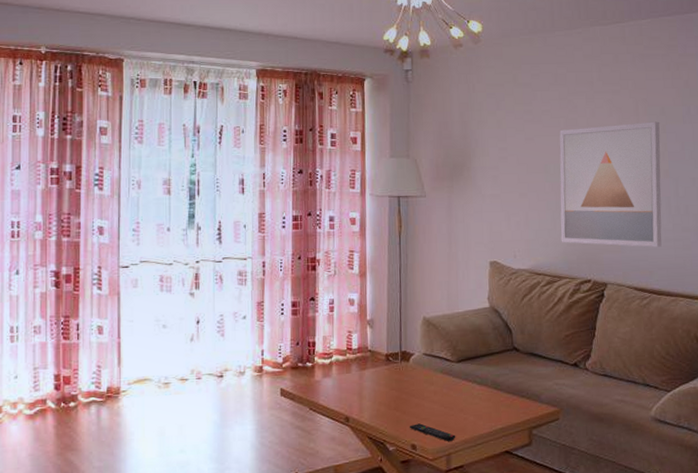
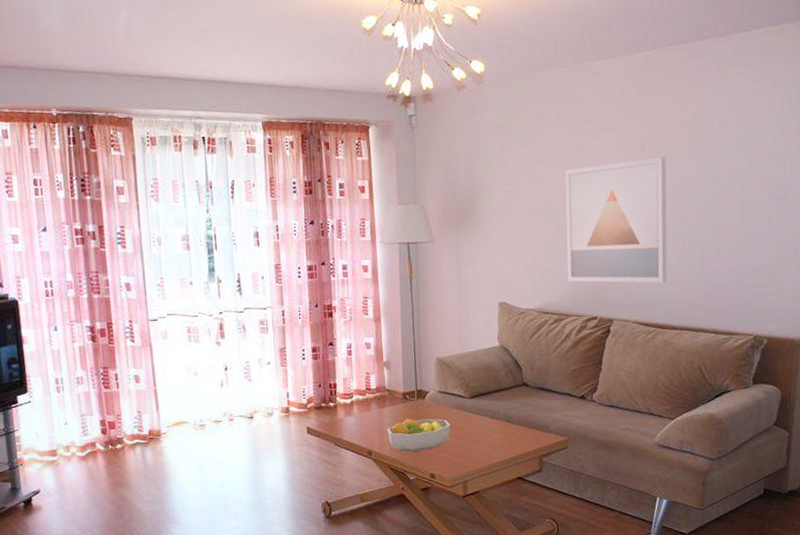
fruit bowl: none [367,382,435,419] -> present [387,418,451,452]
remote control: present [409,423,456,442] -> none [427,454,471,471]

